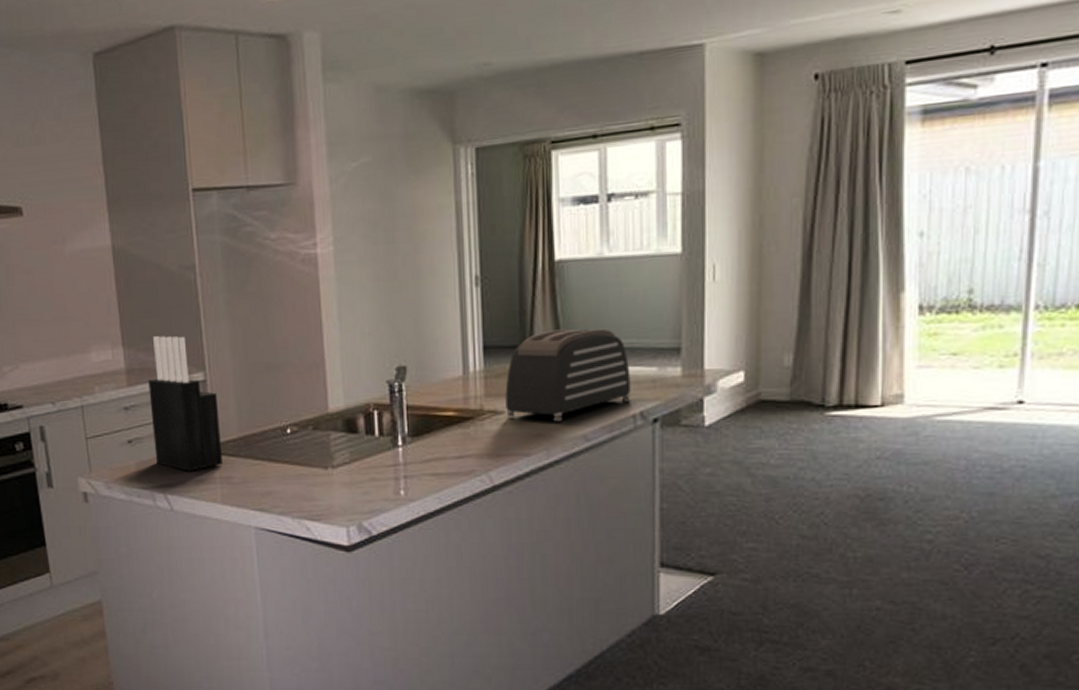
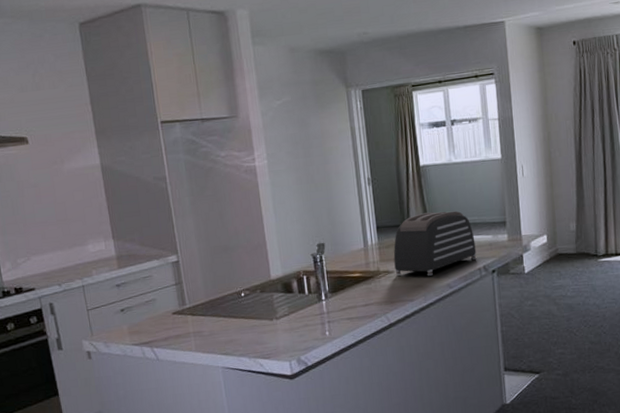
knife block: present [148,335,222,472] -> none [134,229,195,330]

